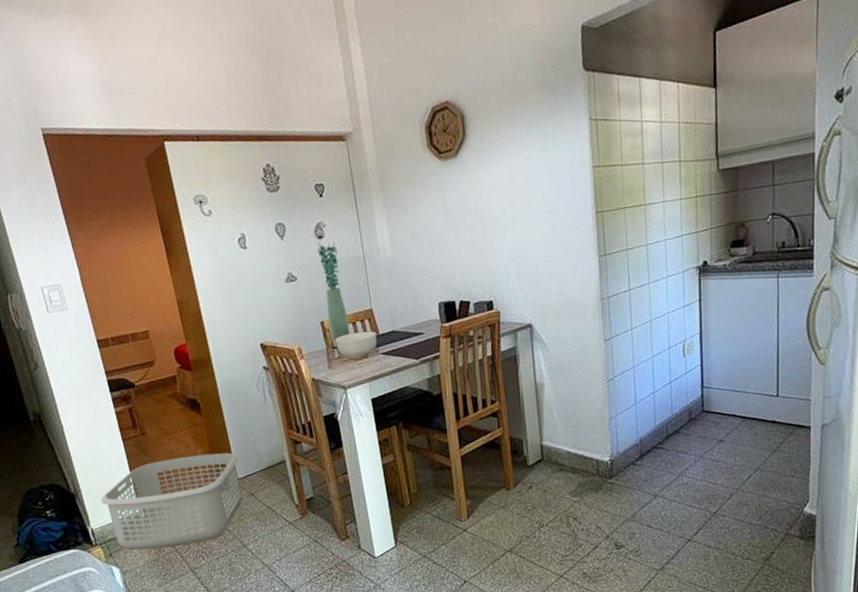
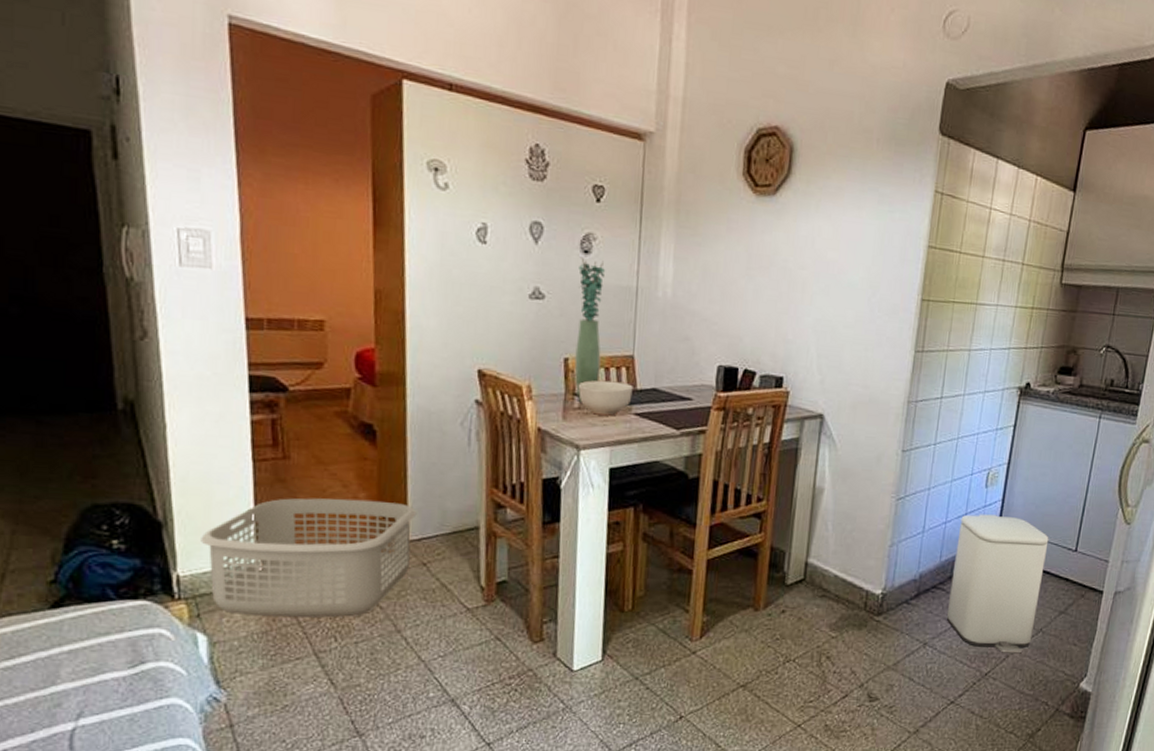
pedal bin: none [667,377,751,493] -> present [946,514,1049,654]

